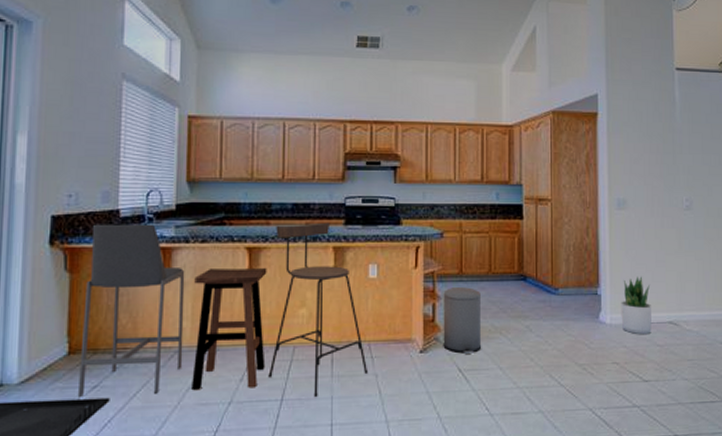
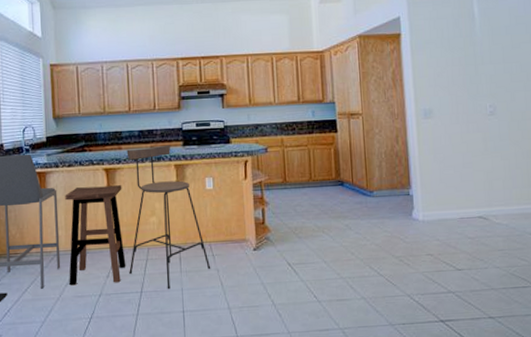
pedal bin: present [443,287,481,354] -> none [270,193,306,250]
planter: present [621,276,652,335] -> none [432,177,462,229]

